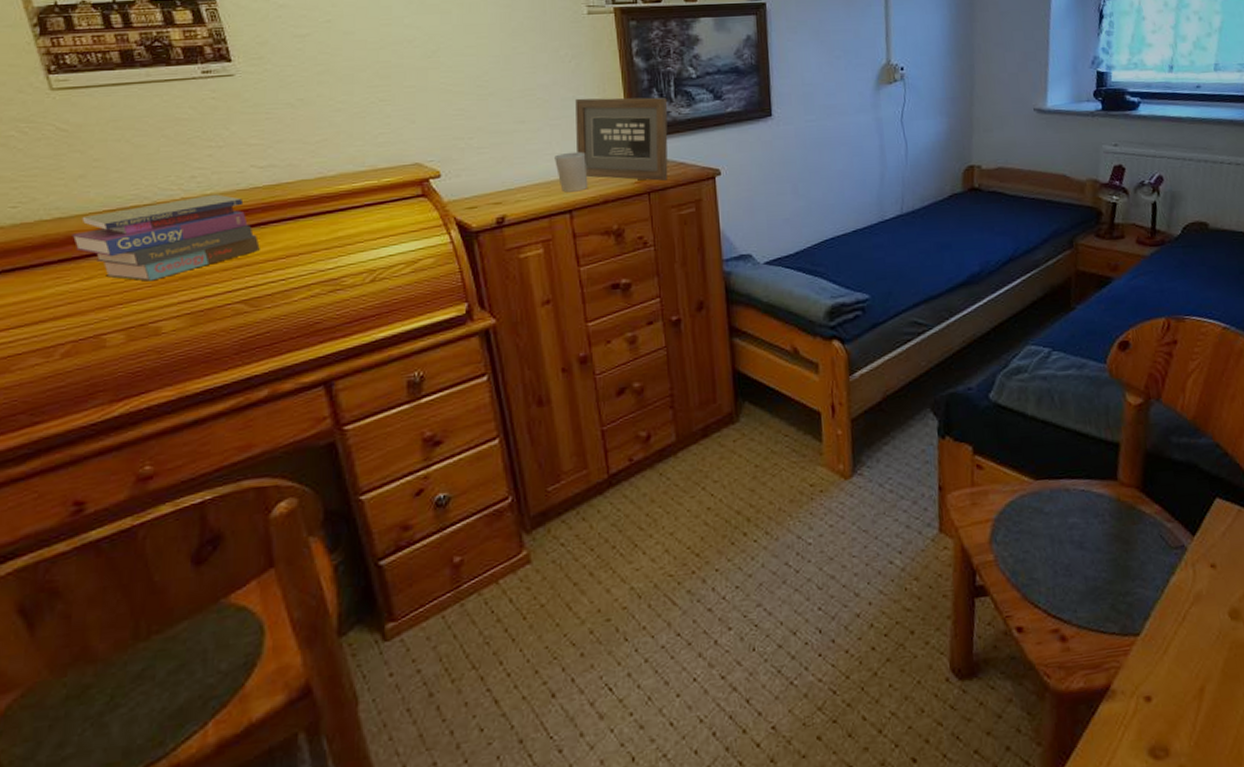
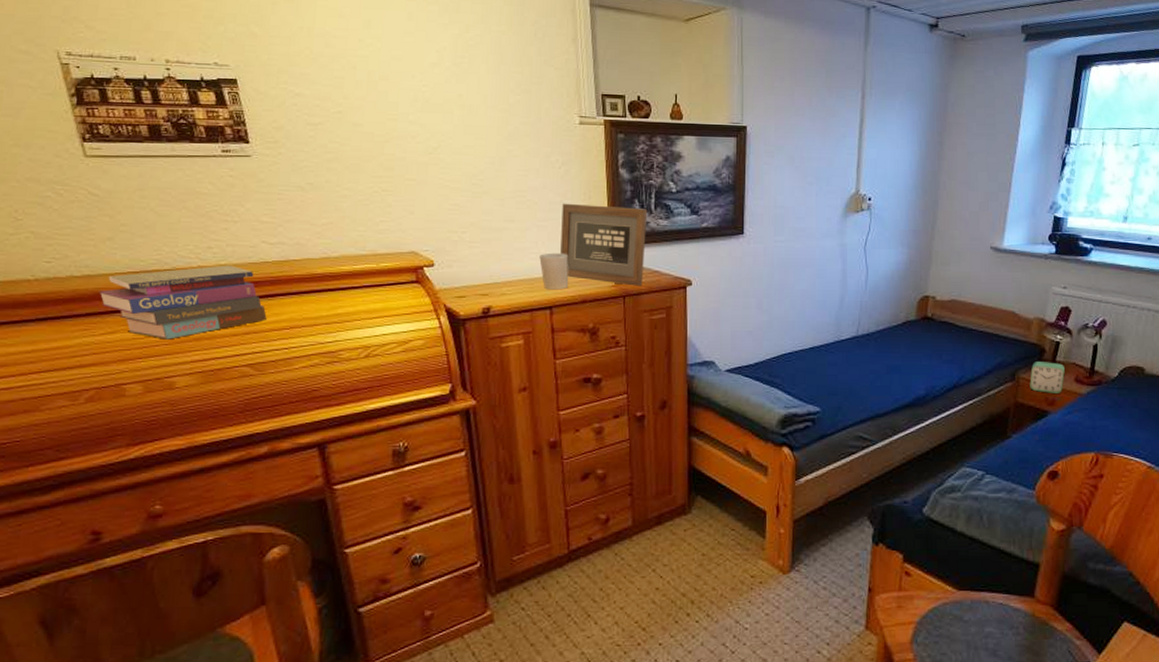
alarm clock: none [1089,225,1125,258] -> present [1029,362,1065,393]

